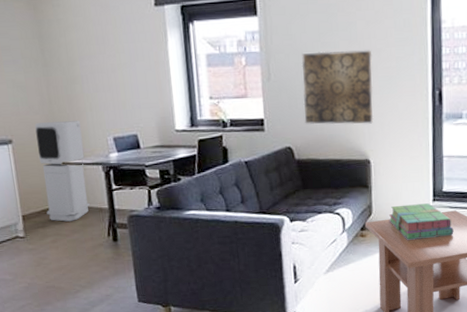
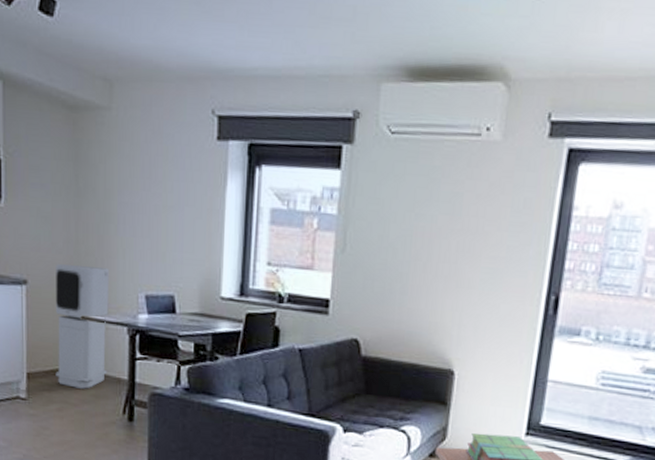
wall art: present [301,50,374,125] -> none [379,224,478,325]

